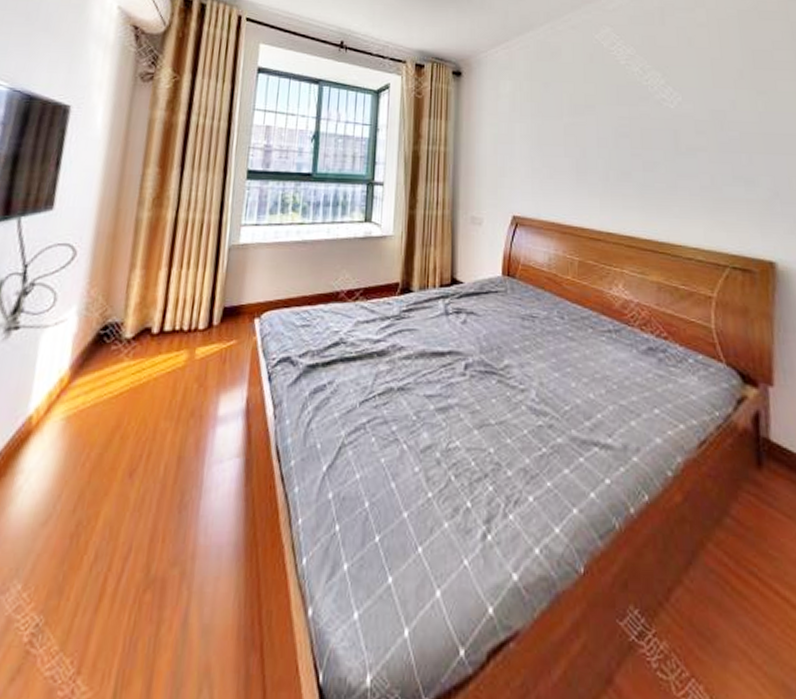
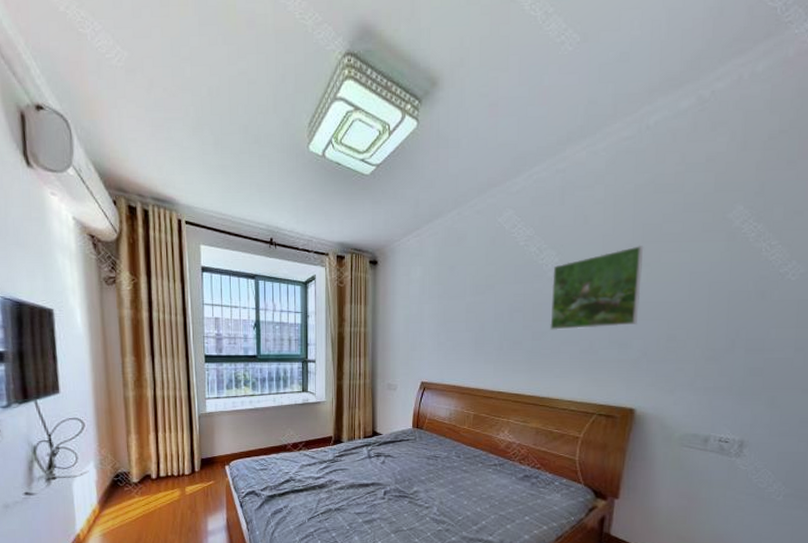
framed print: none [659,71,762,161] -> present [549,244,643,330]

